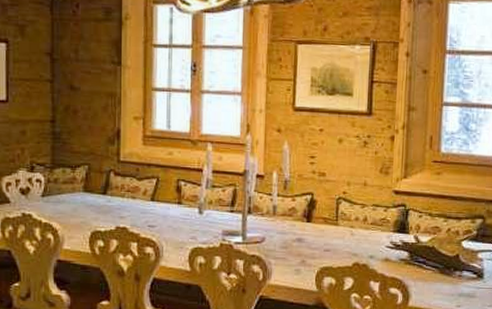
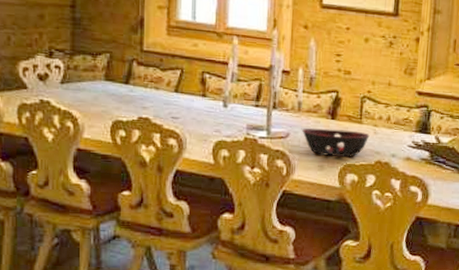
decorative bowl: none [278,231,347,261] -> present [302,128,370,158]

